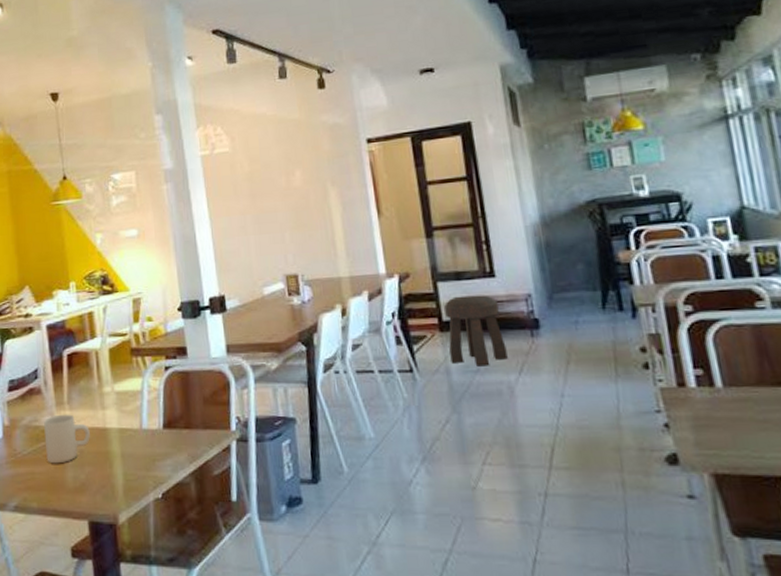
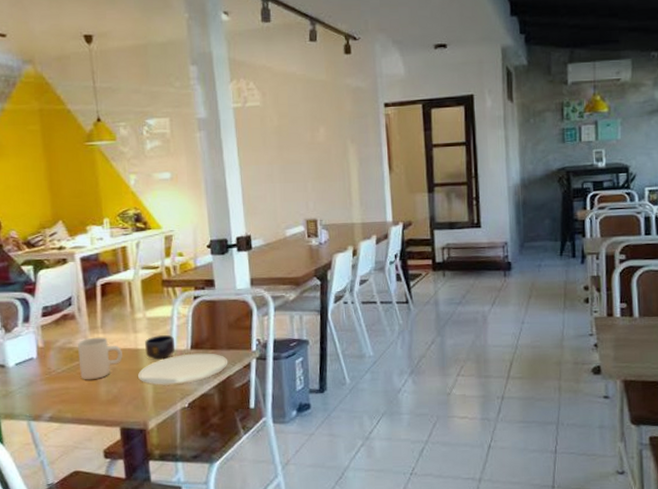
plate: none [107,433,205,471] -> present [138,353,228,386]
mug: none [114,411,147,441] -> present [145,334,176,360]
stool: present [444,295,508,367] -> none [438,242,484,300]

